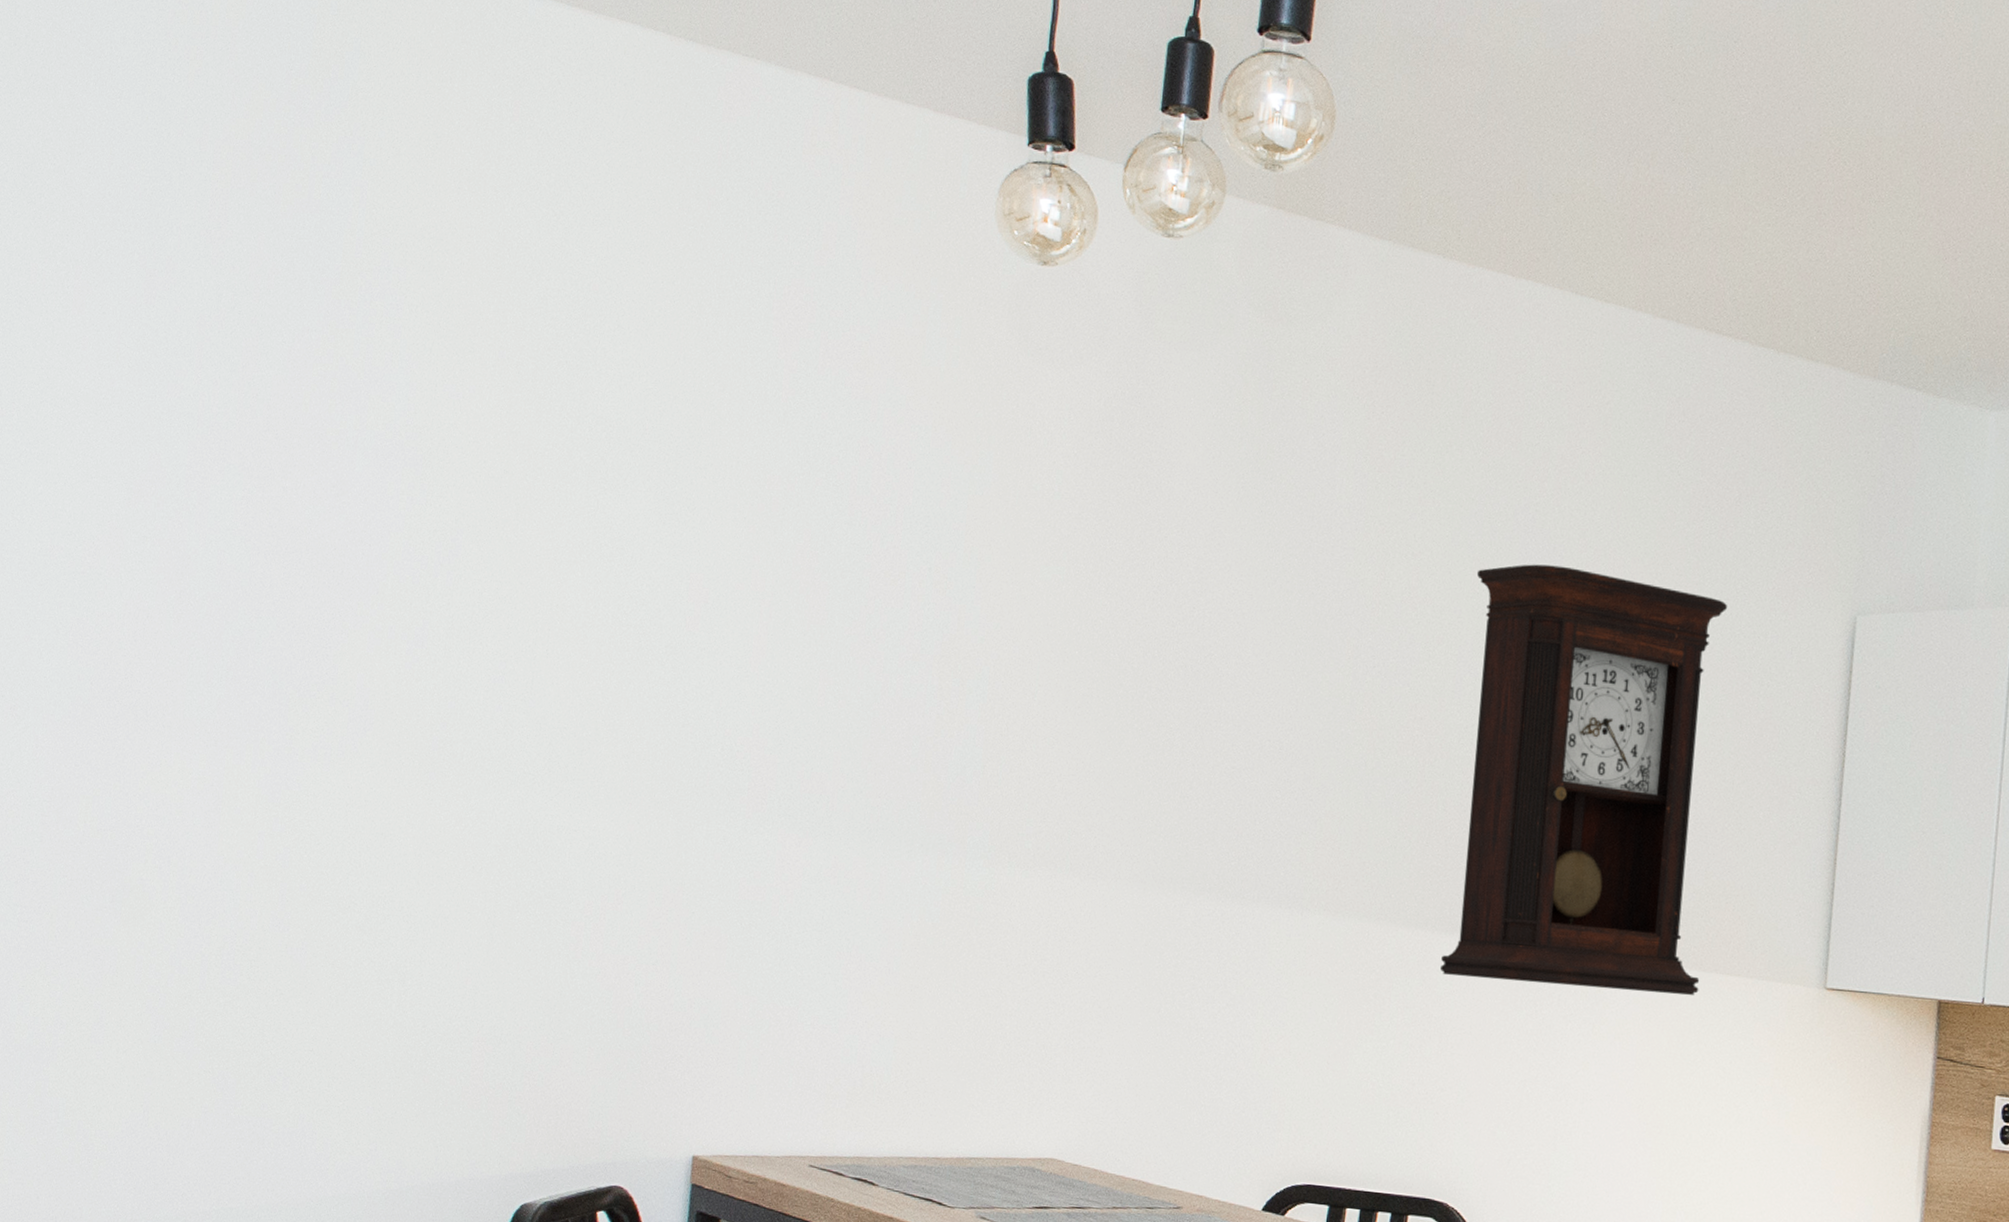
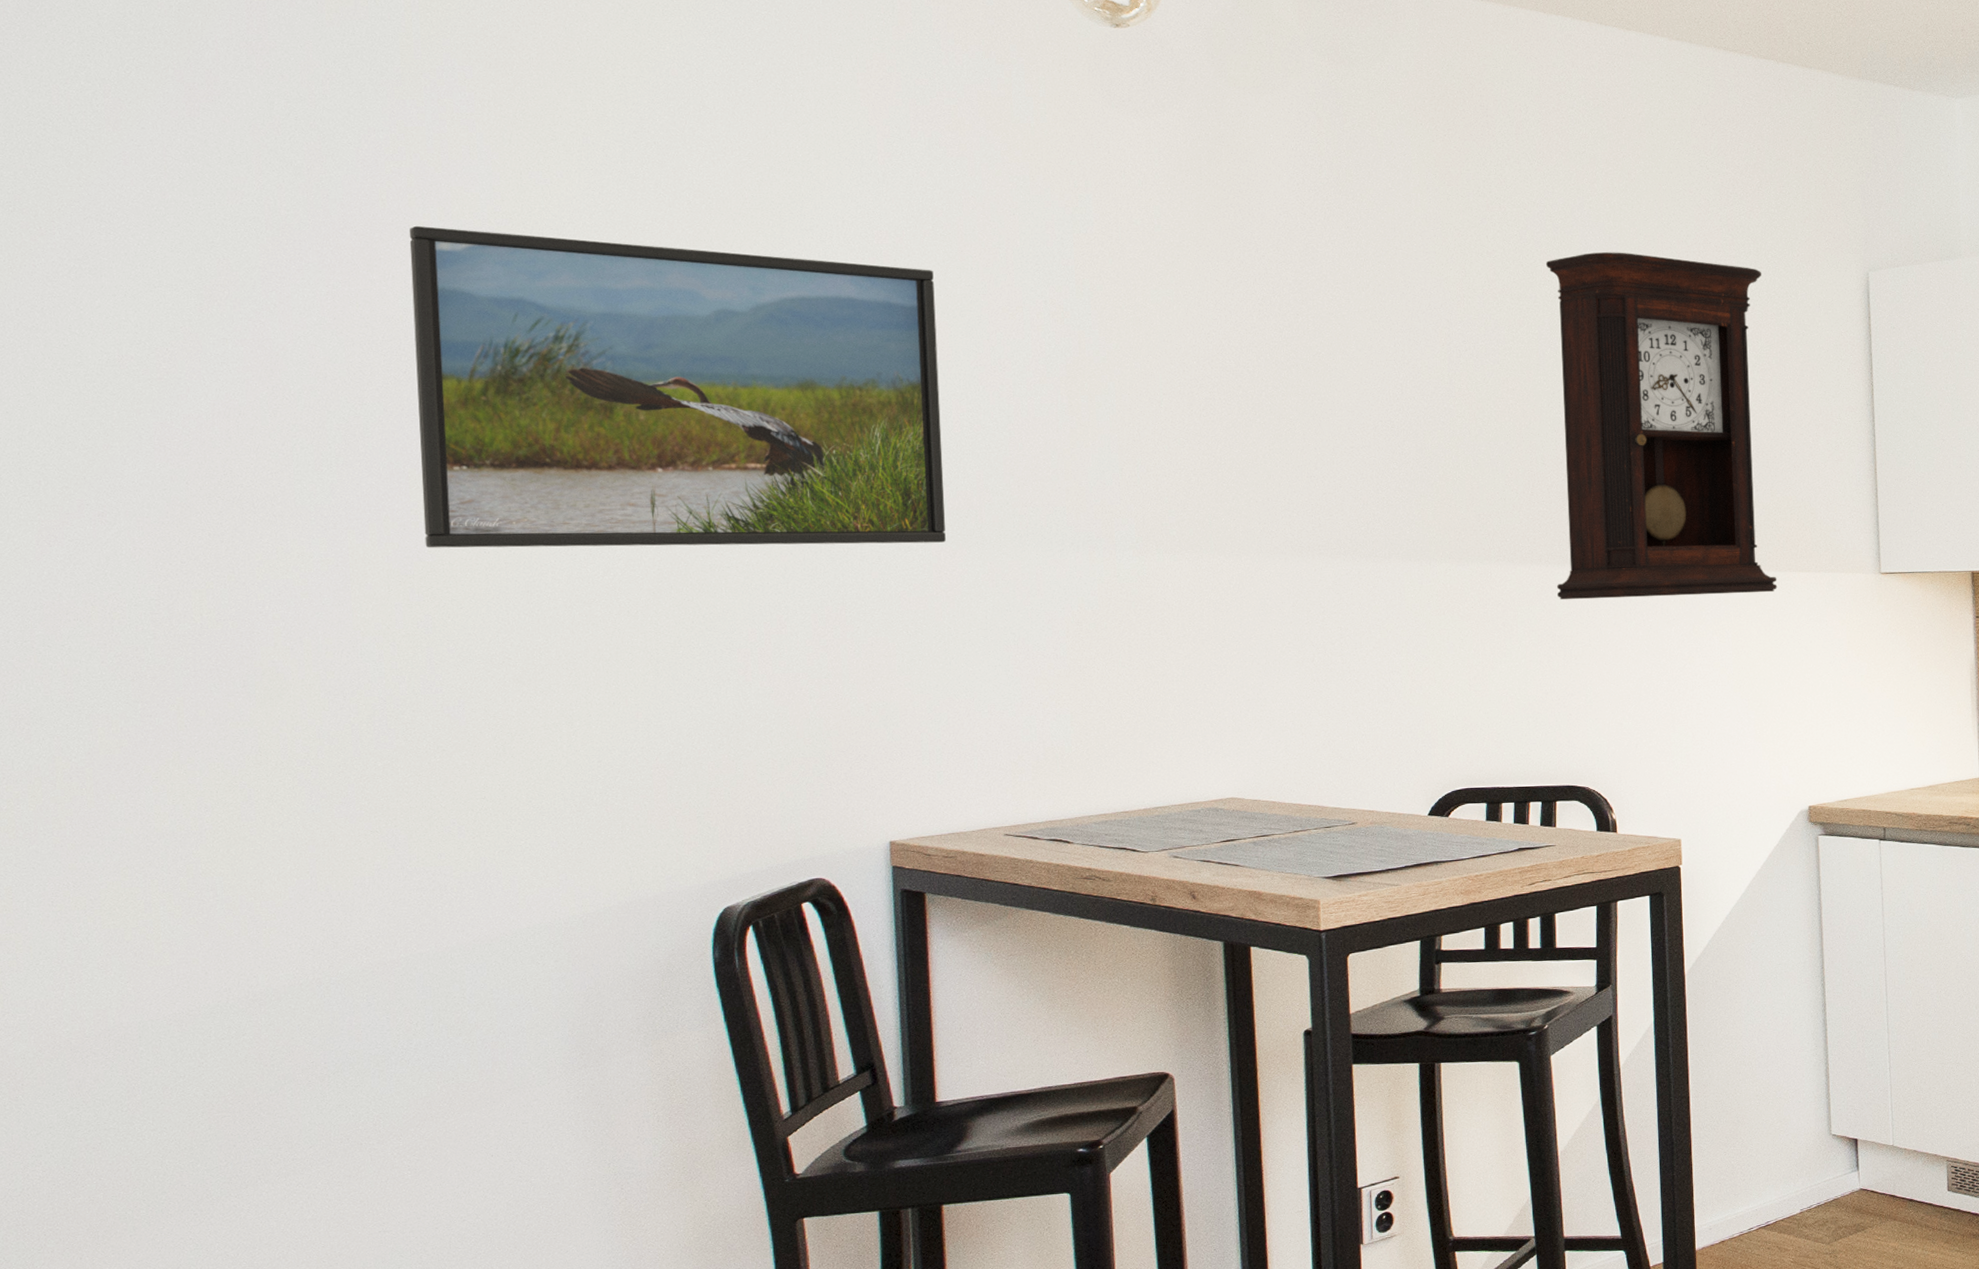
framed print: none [294,433,820,829] -> present [409,225,946,548]

